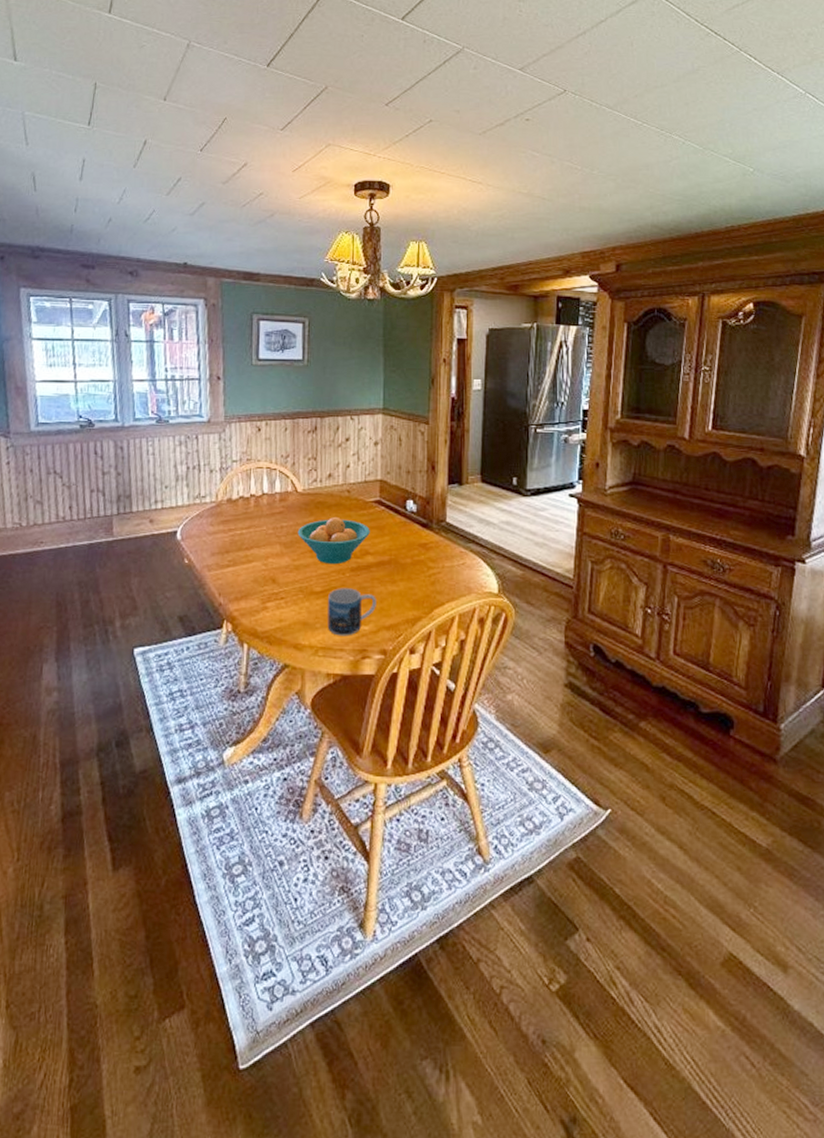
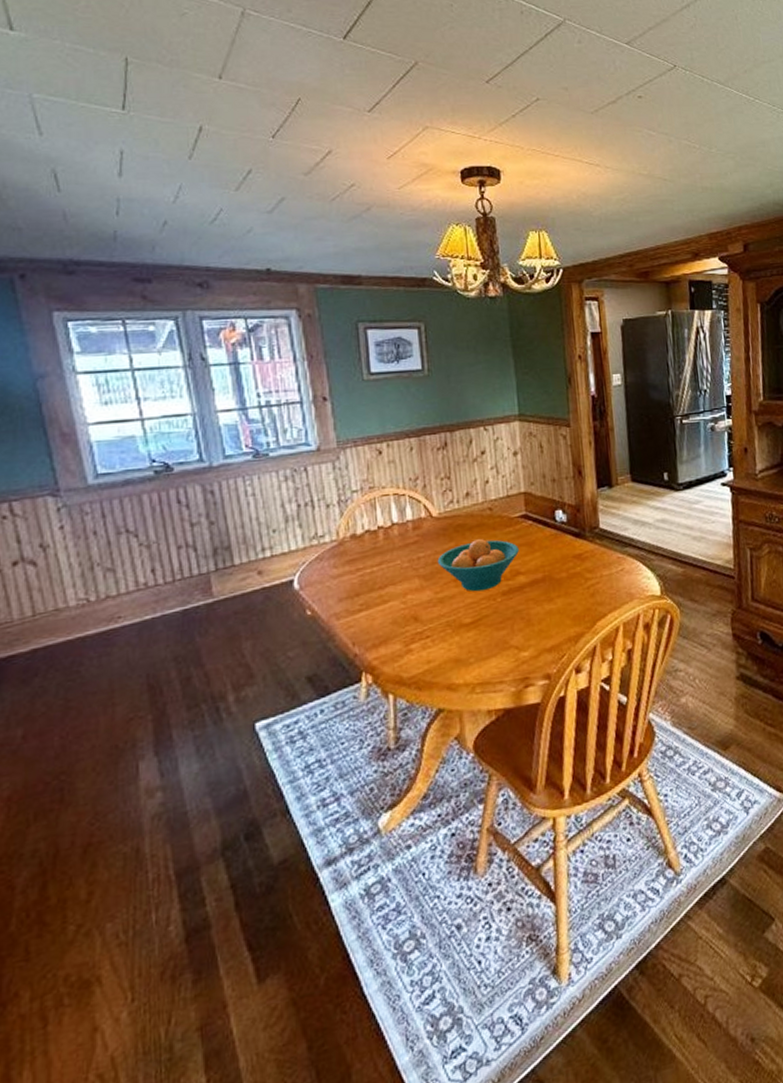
mug: present [327,588,376,636] -> none [480,613,534,668]

